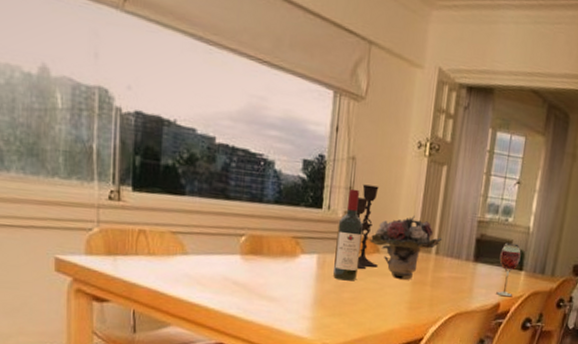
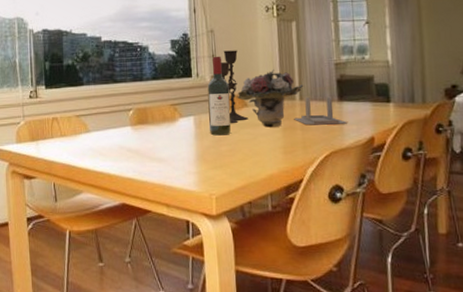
napkin holder: none [426,251,478,286] -> present [294,96,347,126]
wineglass: present [496,242,521,297] -> none [363,78,386,130]

